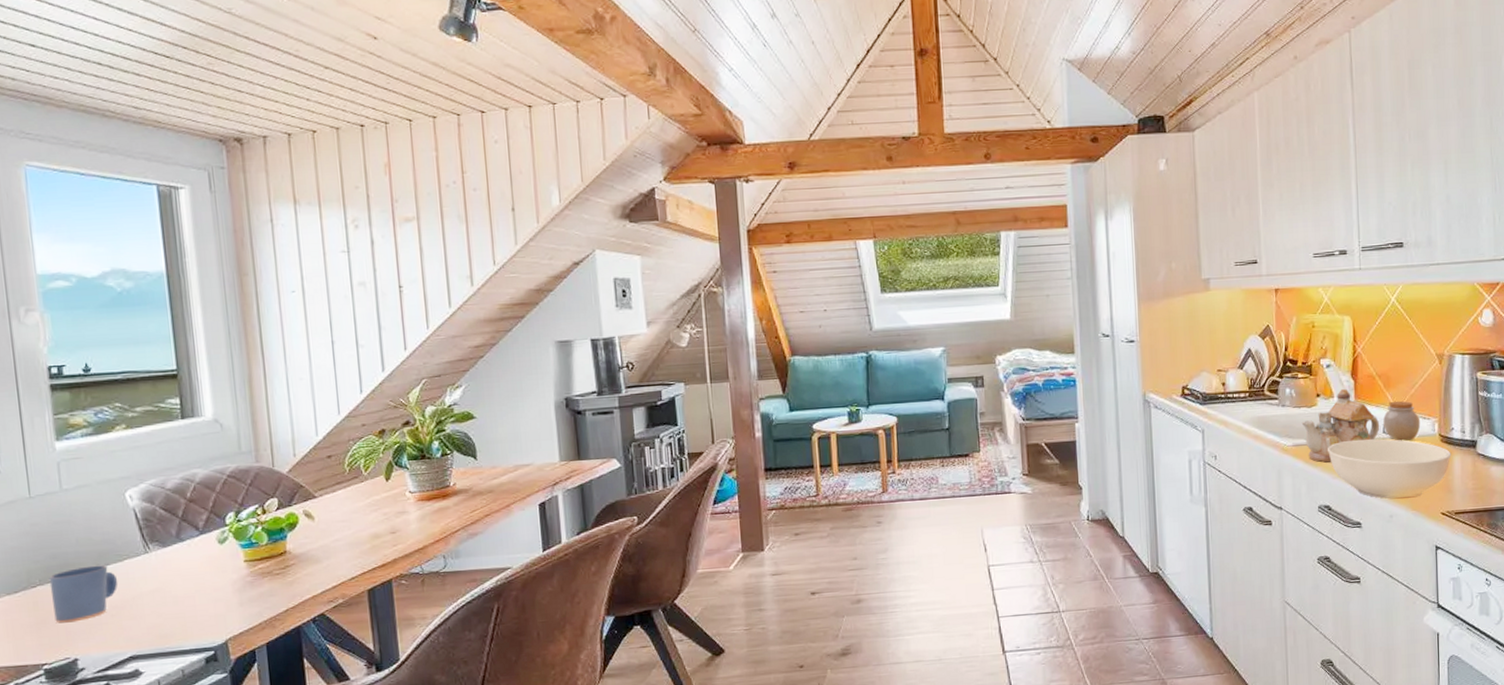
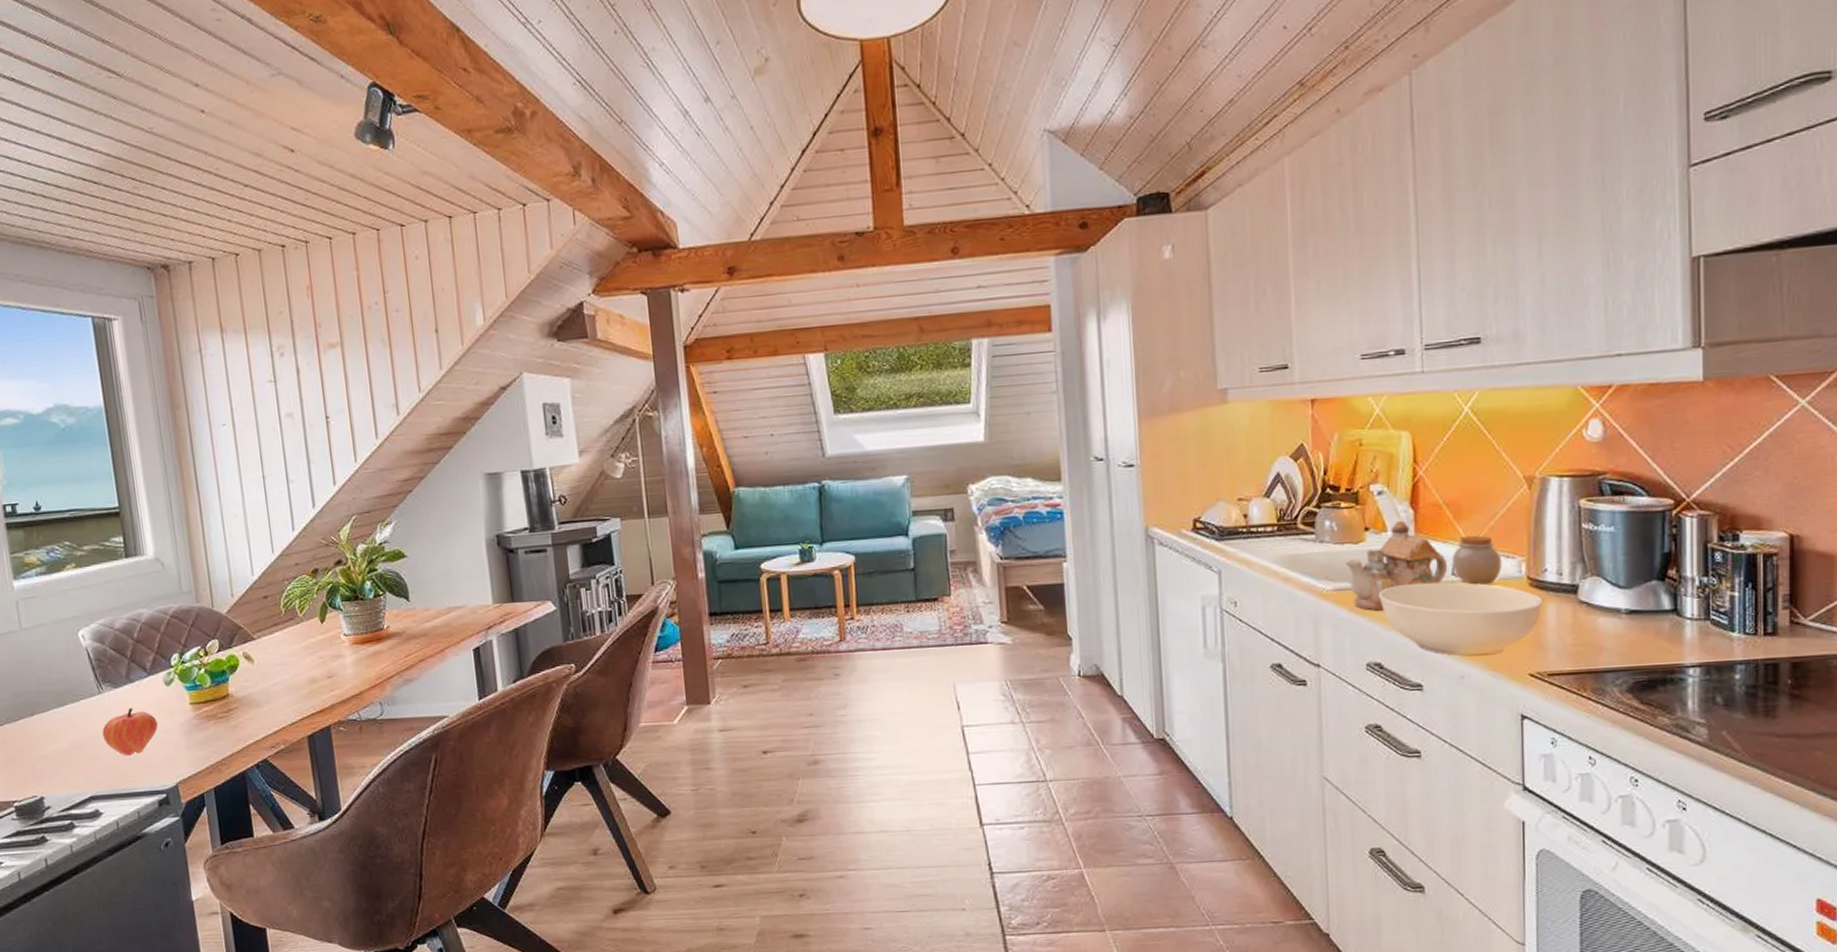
mug: present [49,565,118,623] -> none [14,704,76,762]
fruit: none [147,567,209,614] -> present [102,708,158,756]

